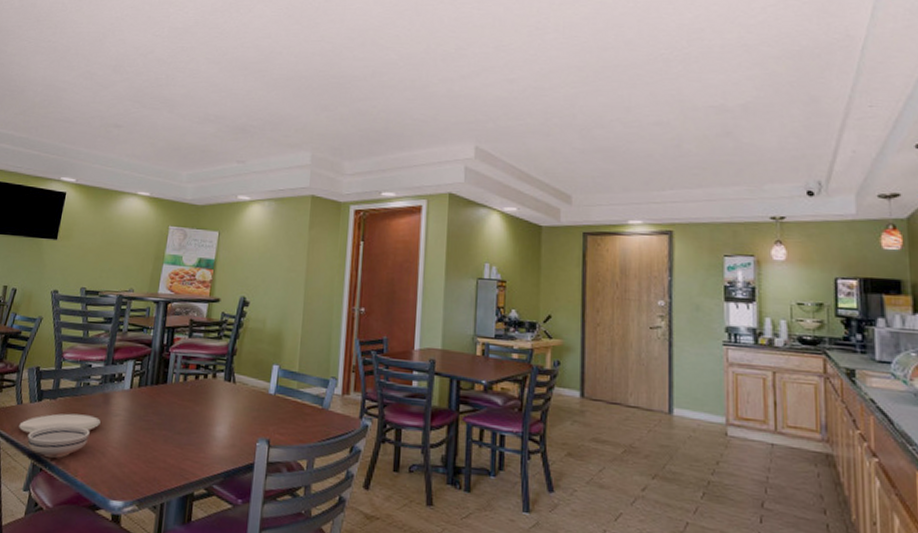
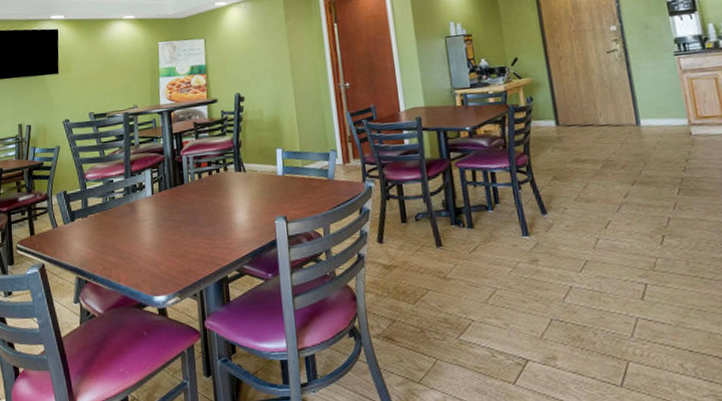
plate: present [19,413,101,434] -> none [58,225,131,252]
bowl: present [27,425,90,458] -> none [68,236,124,269]

